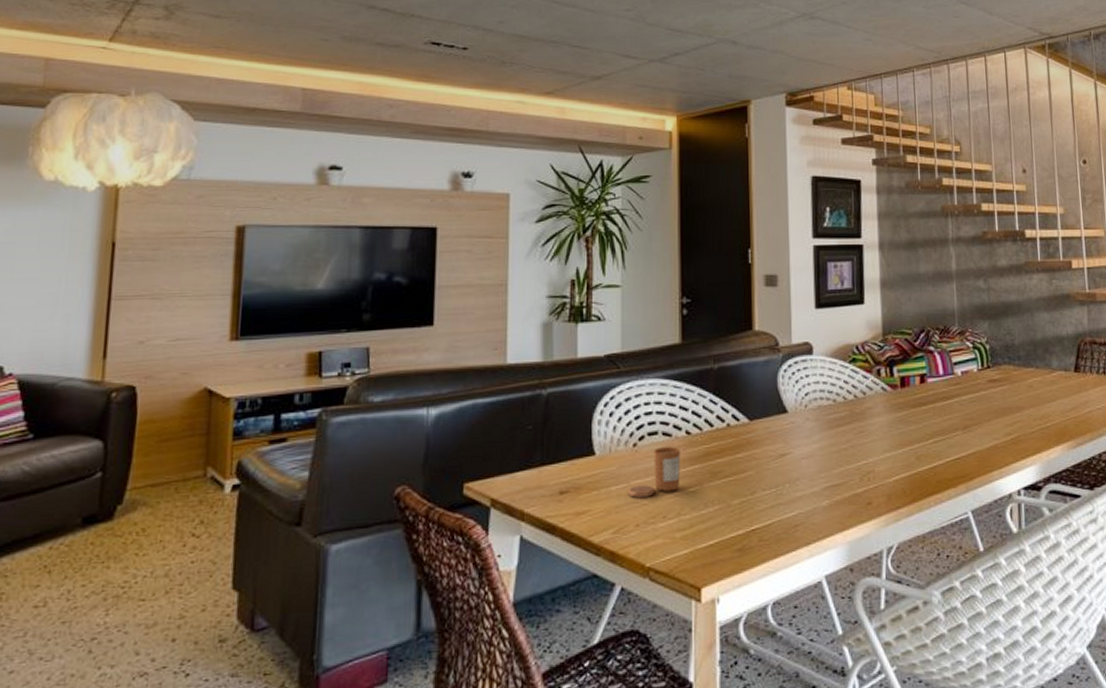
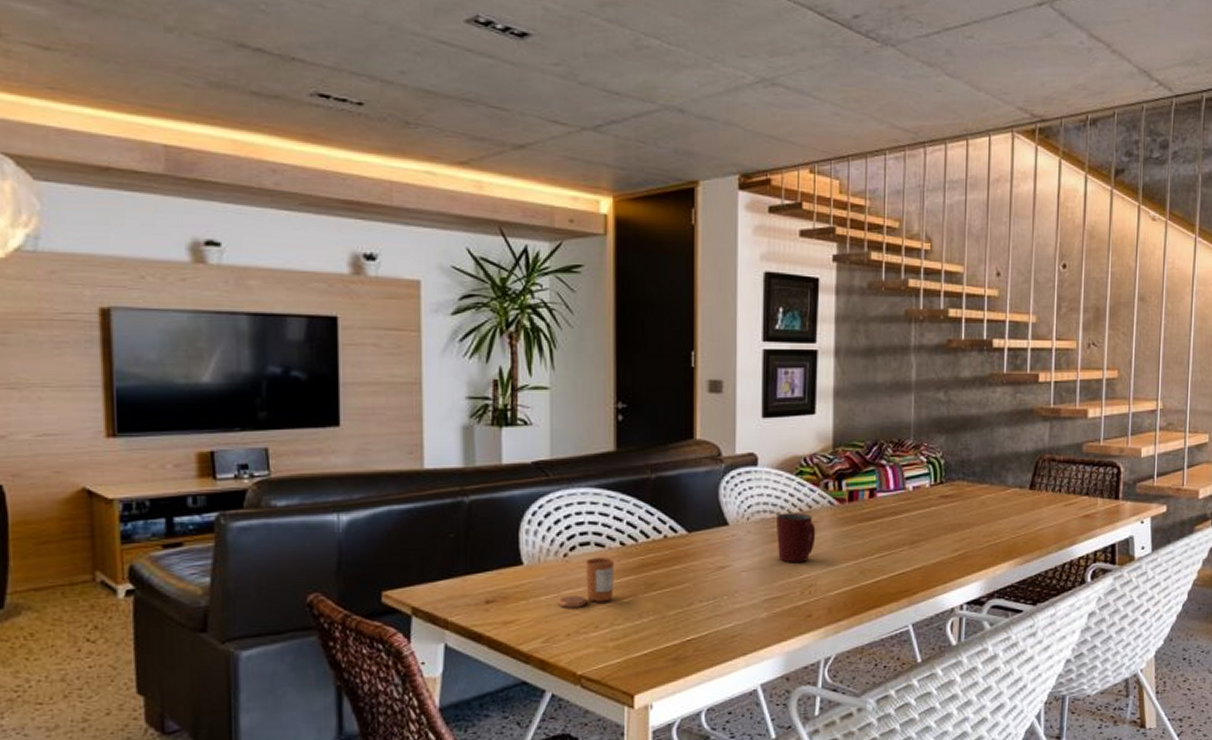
mug: none [833,399,872,450] -> present [777,513,816,563]

